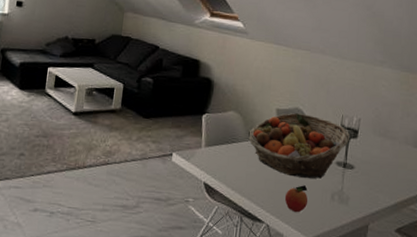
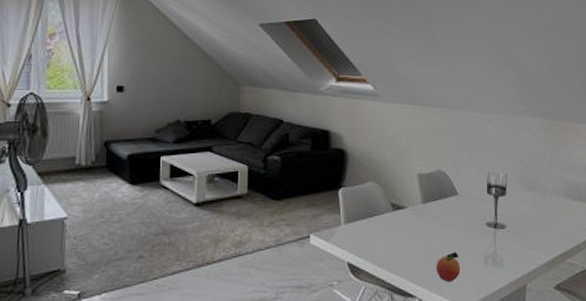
fruit basket: present [248,113,349,179] -> none [391,176,498,245]

